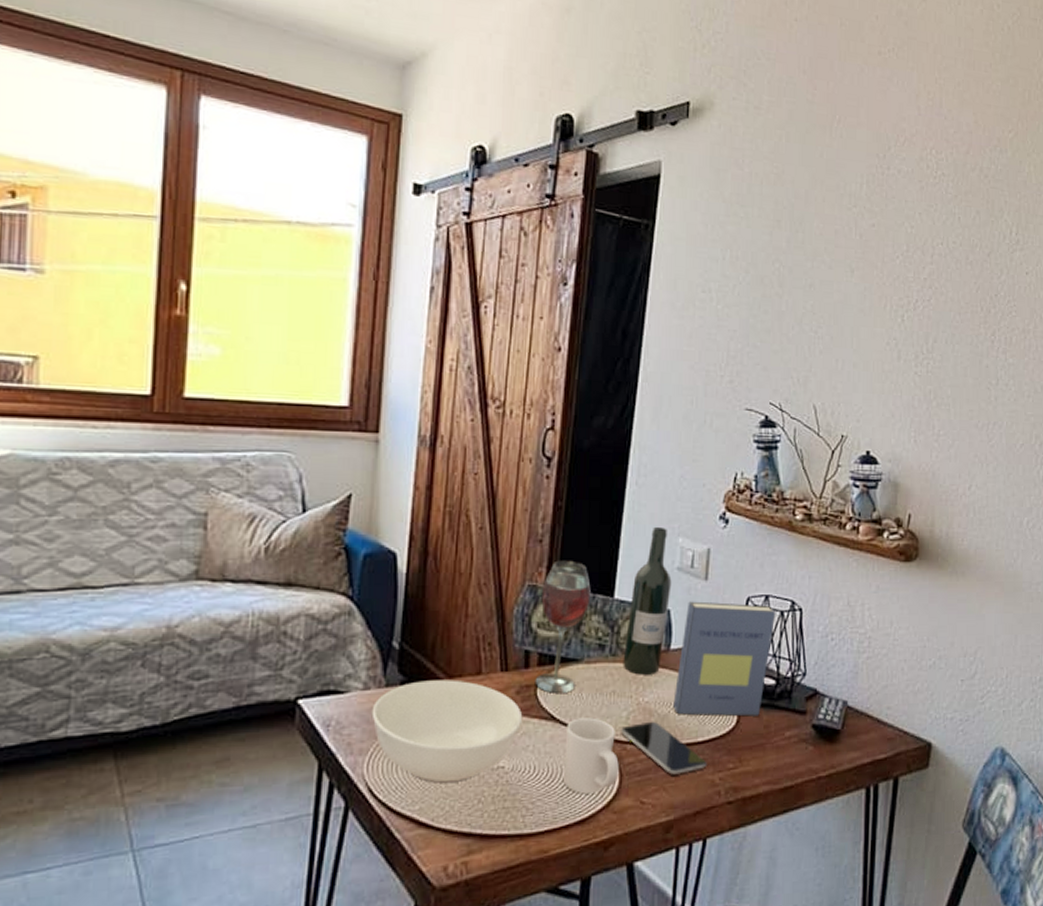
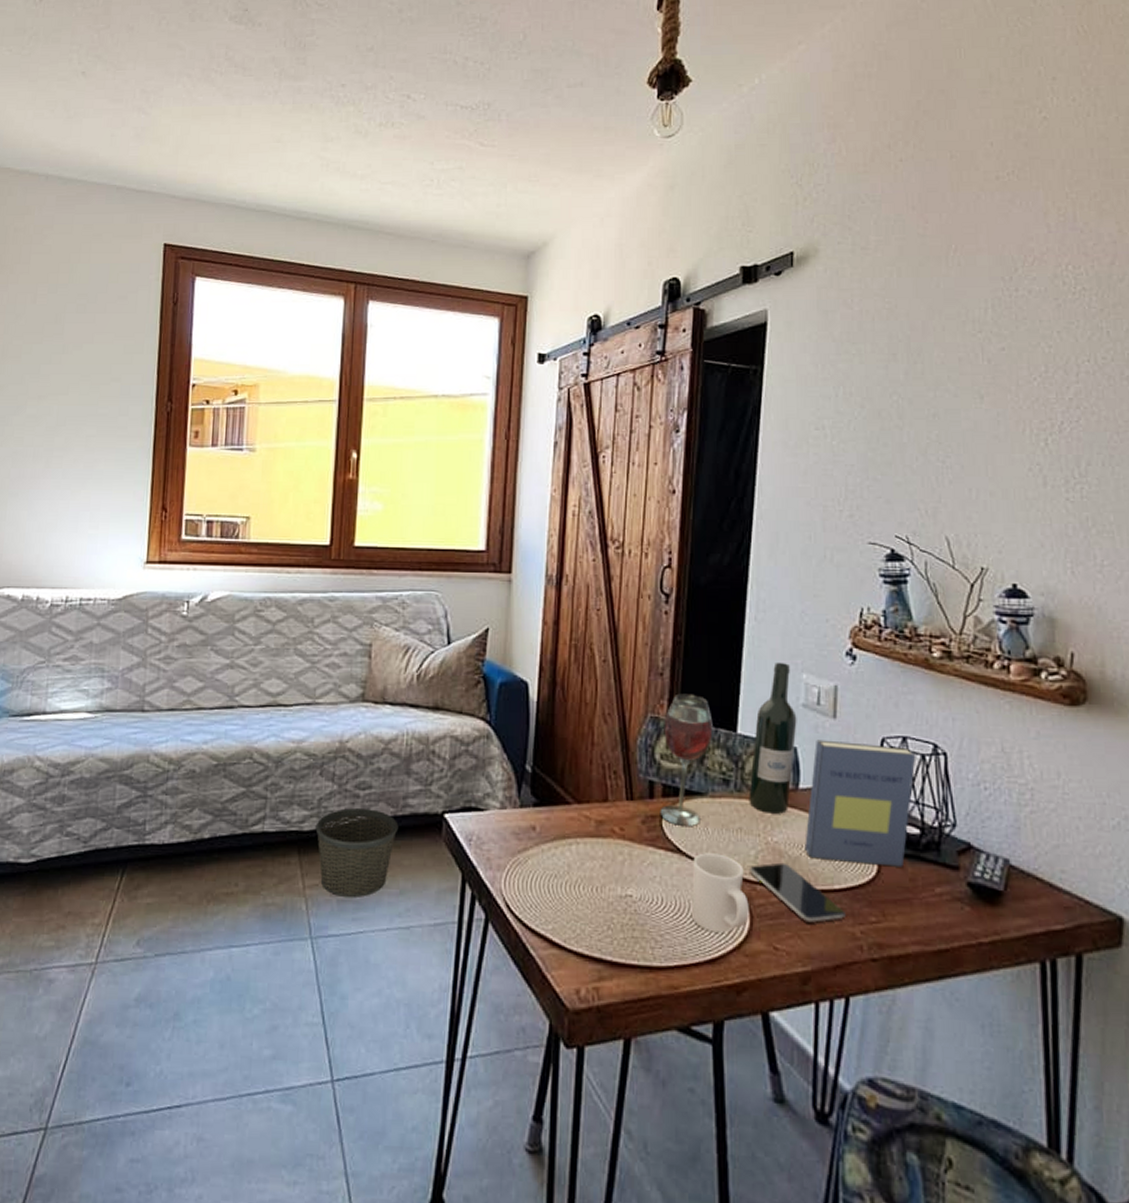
basket: none [136,701,243,801] -> present [315,808,399,897]
bowl: present [371,679,523,783] -> none [508,804,649,906]

